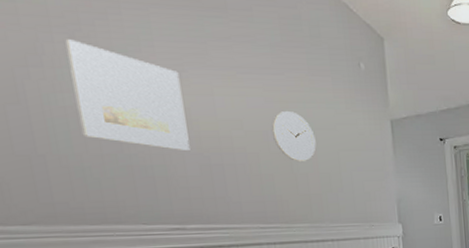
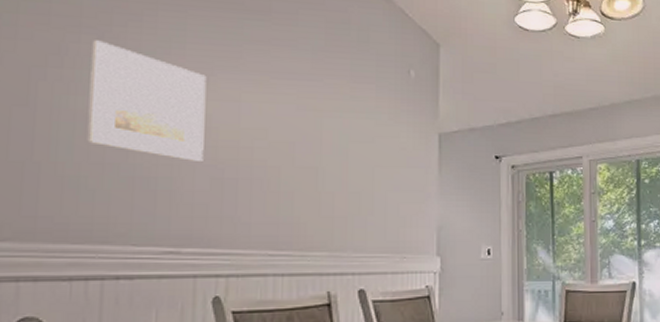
wall clock: present [271,111,316,162] -> none [299,121,349,179]

